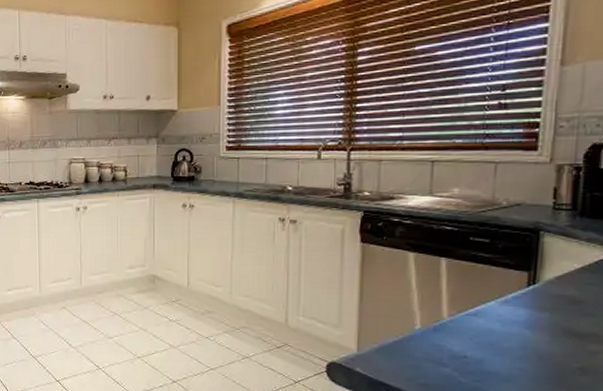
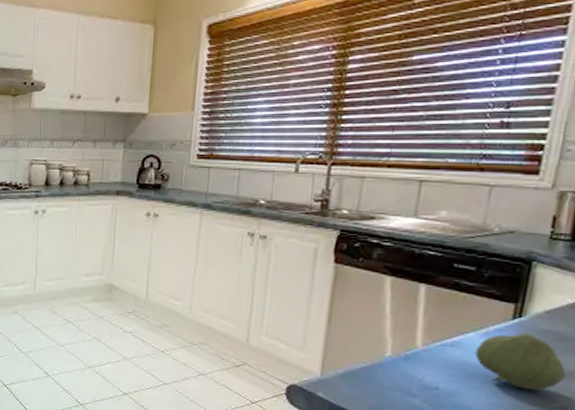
fruit: none [497,298,581,352] -> present [474,332,566,390]

